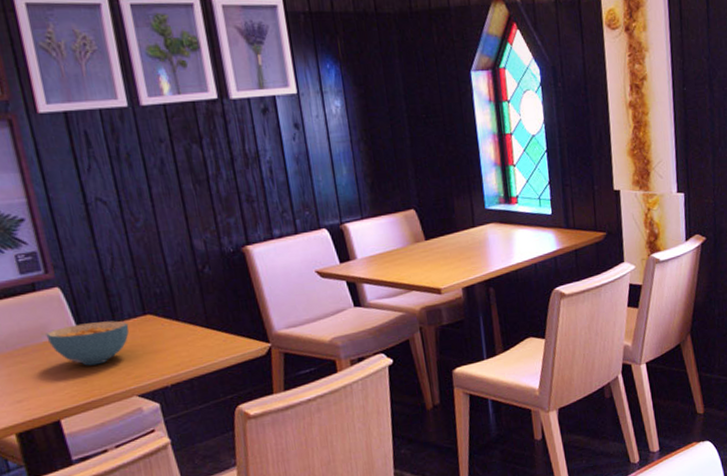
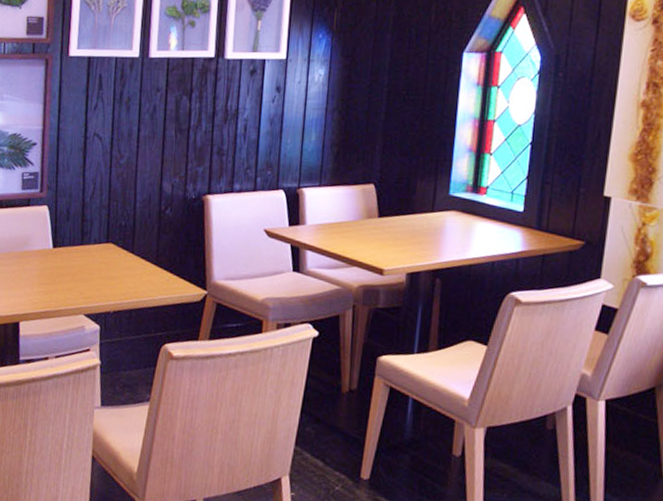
cereal bowl: present [46,320,129,366] -> none [27,240,93,280]

